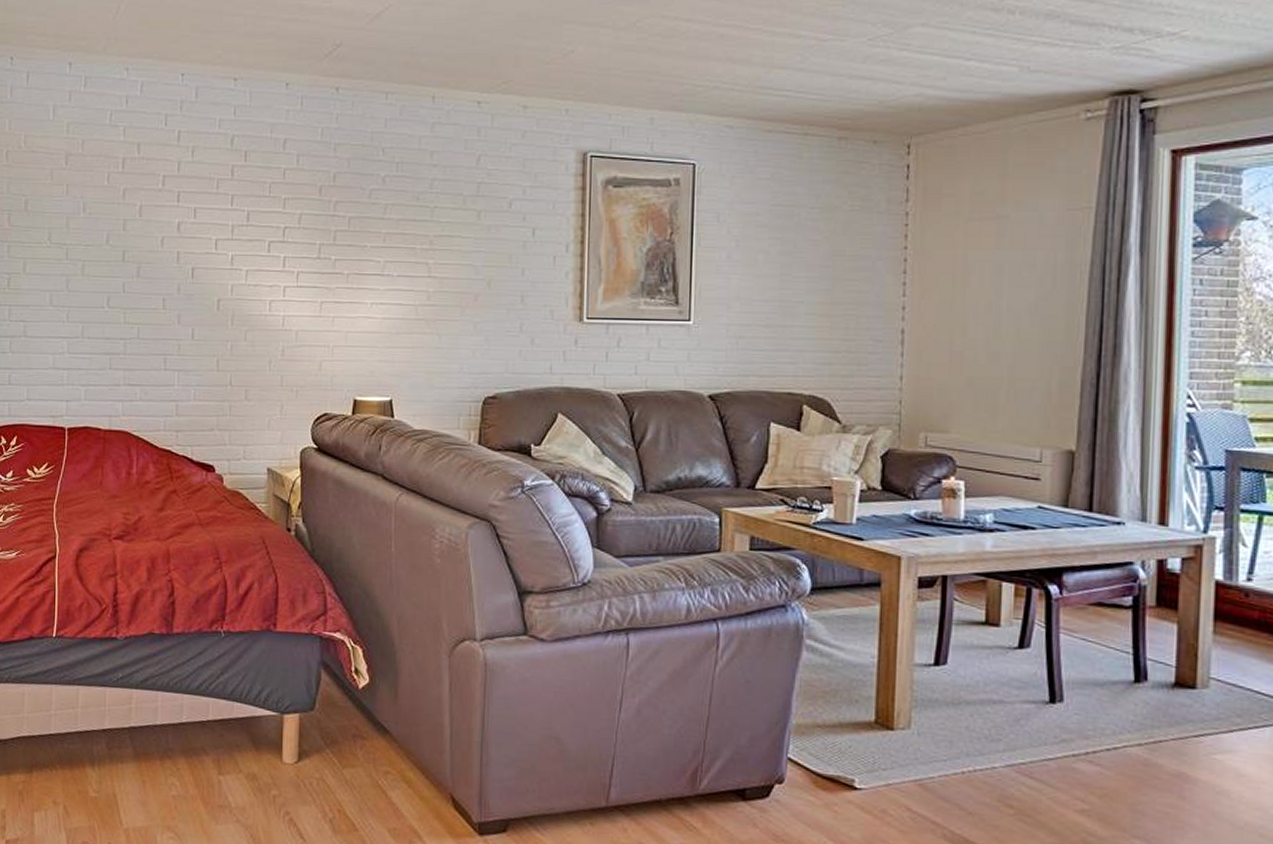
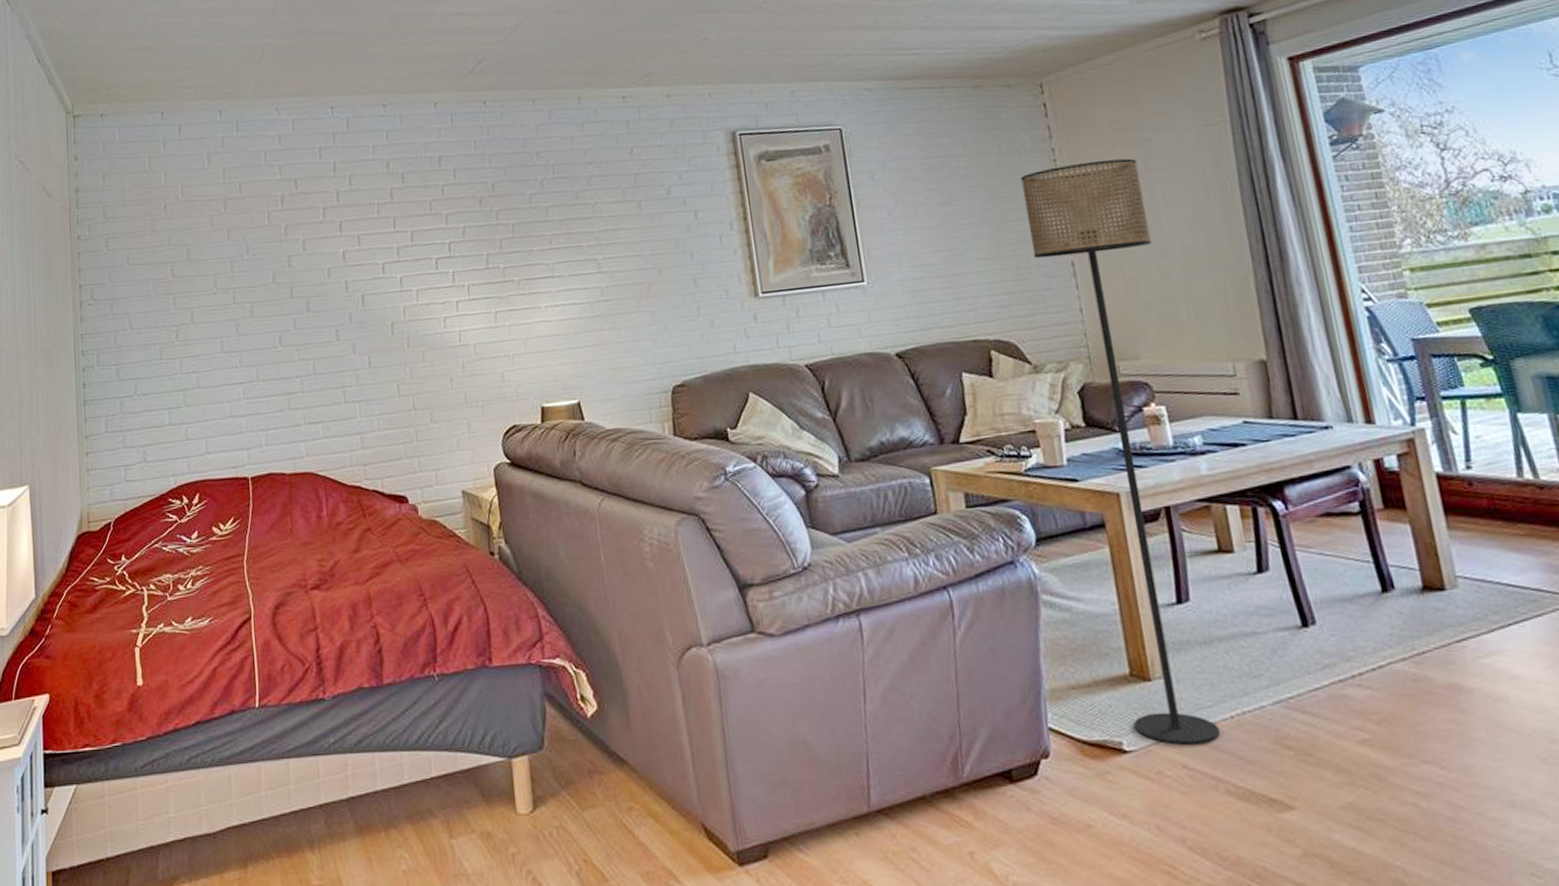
floor lamp: none [865,231,990,792] -> present [1020,158,1221,745]

